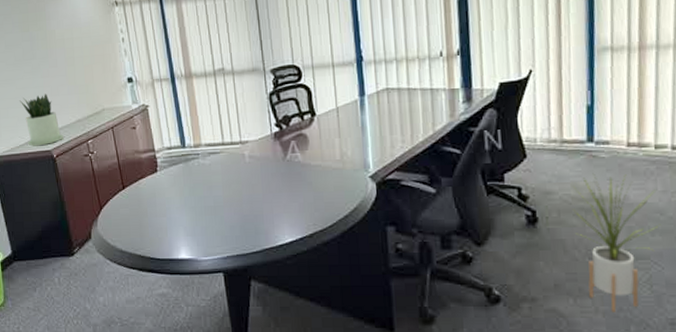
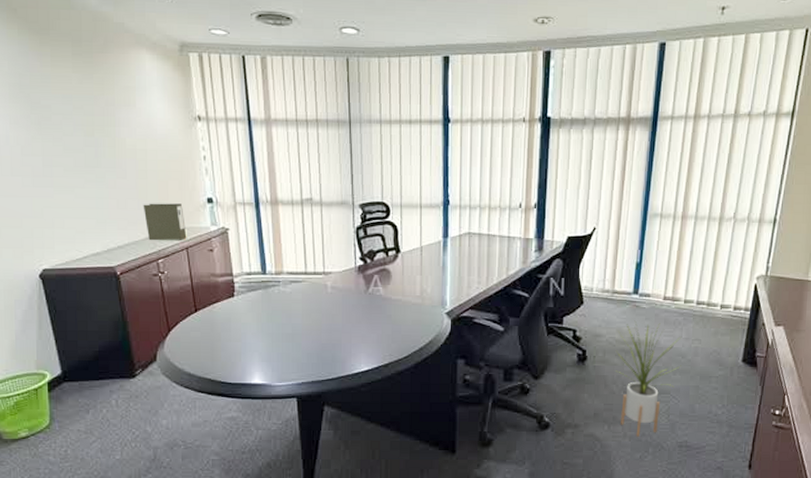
planter: present [20,93,64,147] -> none [79,206,130,262]
binder: none [72,85,112,123] -> present [143,203,187,241]

